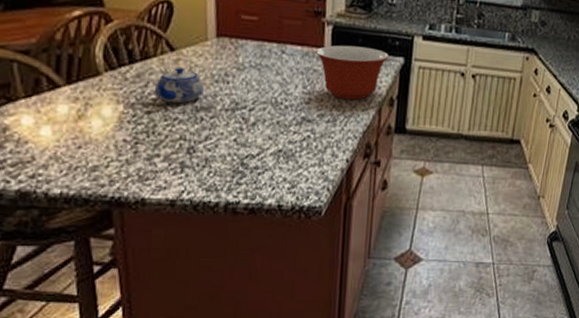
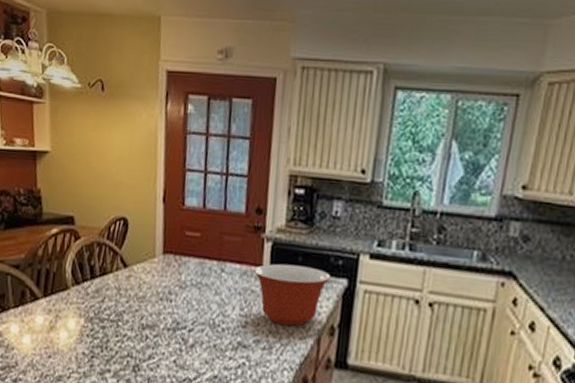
teapot: present [153,68,204,104] -> none [108,284,150,320]

